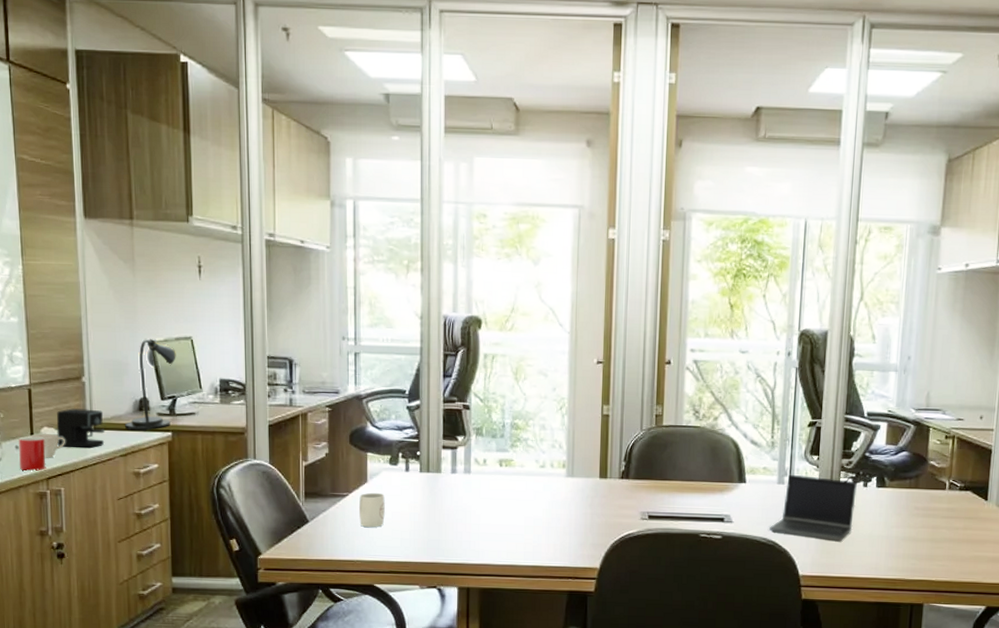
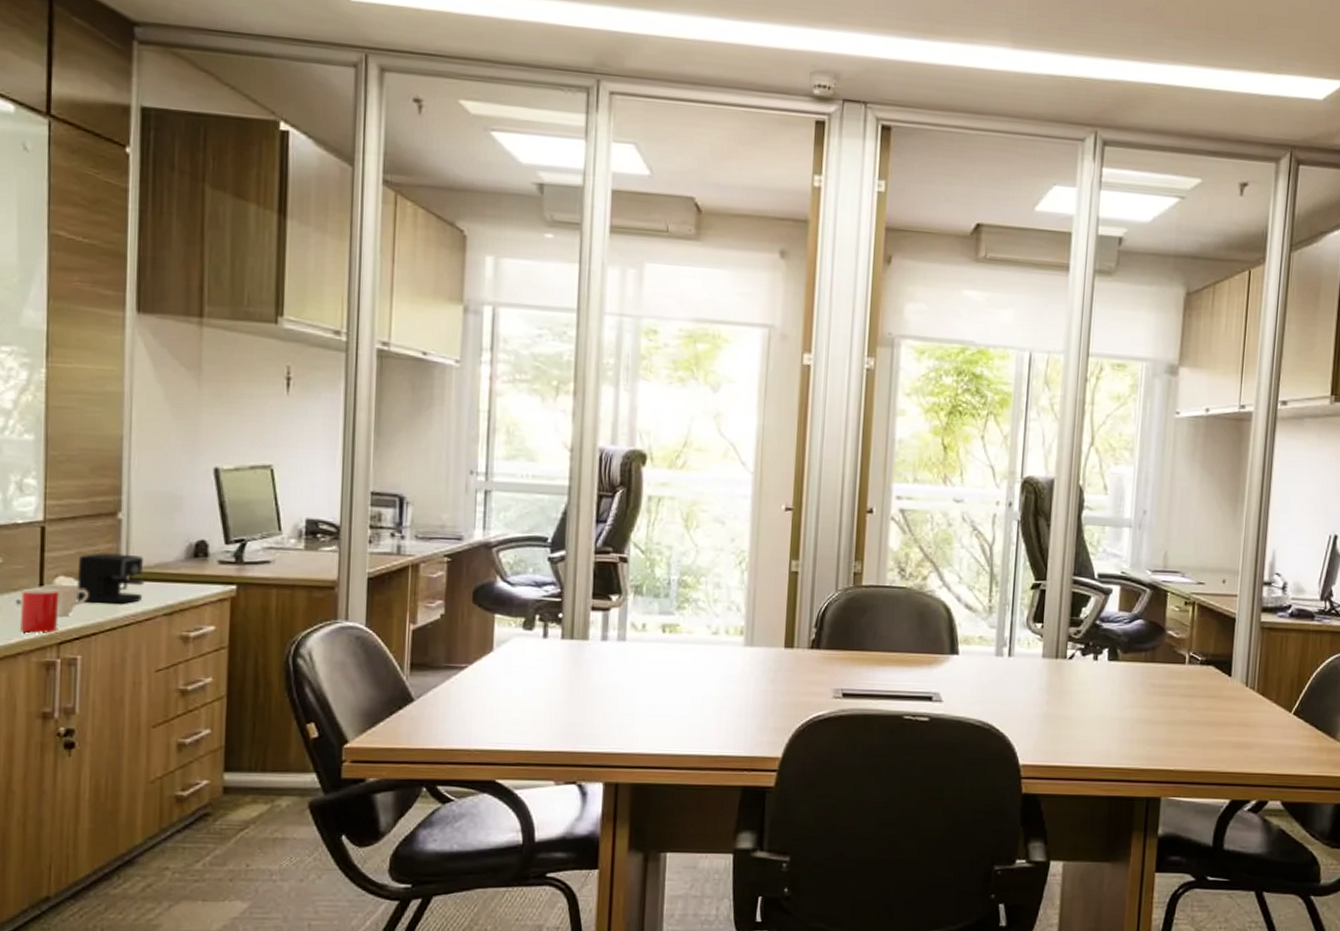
desk lamp: present [125,339,176,432] -> none [173,467,250,585]
mug: present [359,492,385,527] -> none [480,664,515,708]
laptop computer: present [770,474,857,542] -> none [985,644,1086,725]

